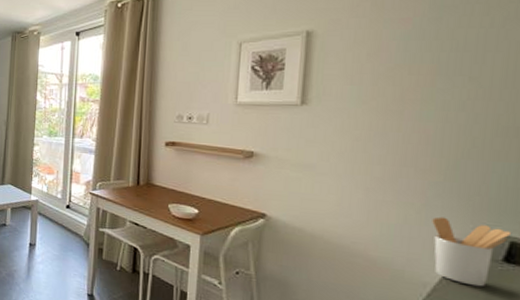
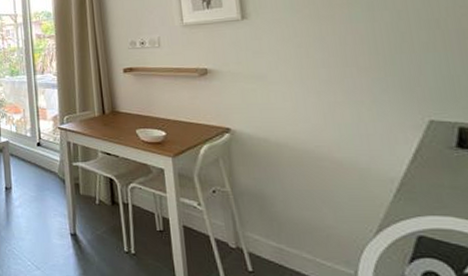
utensil holder: present [432,216,512,287] -> none [383,111,458,176]

